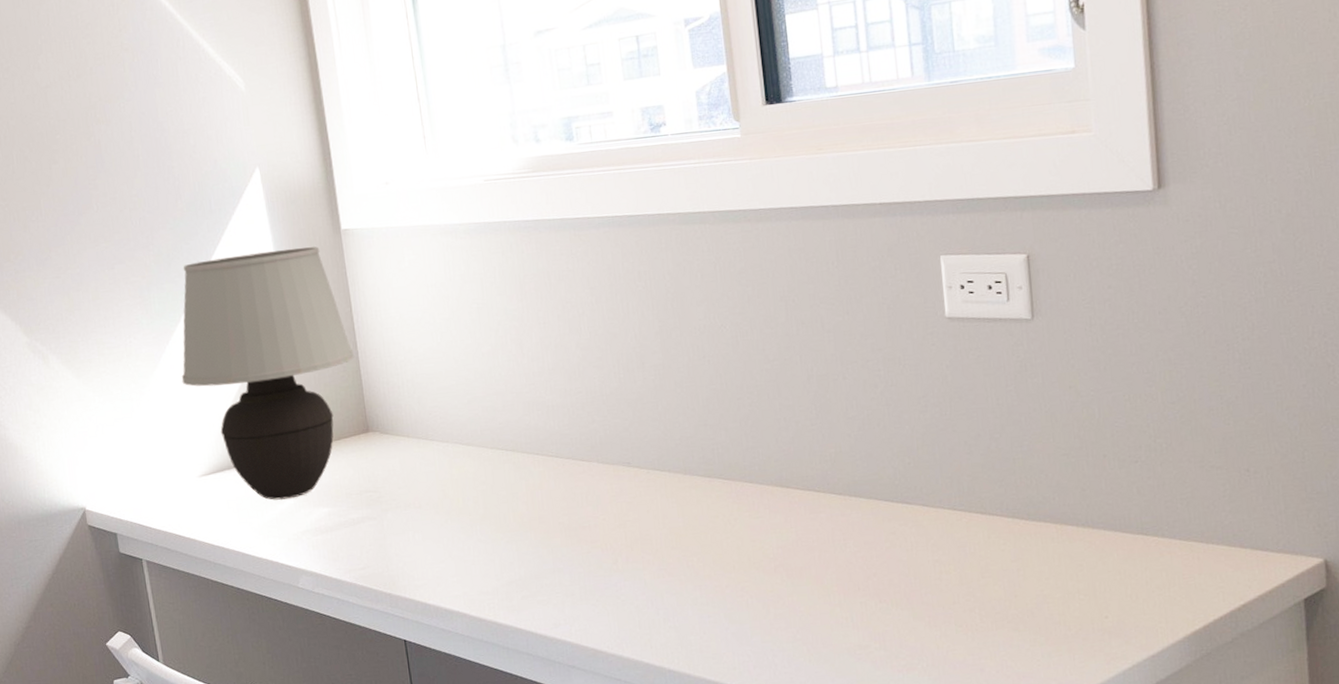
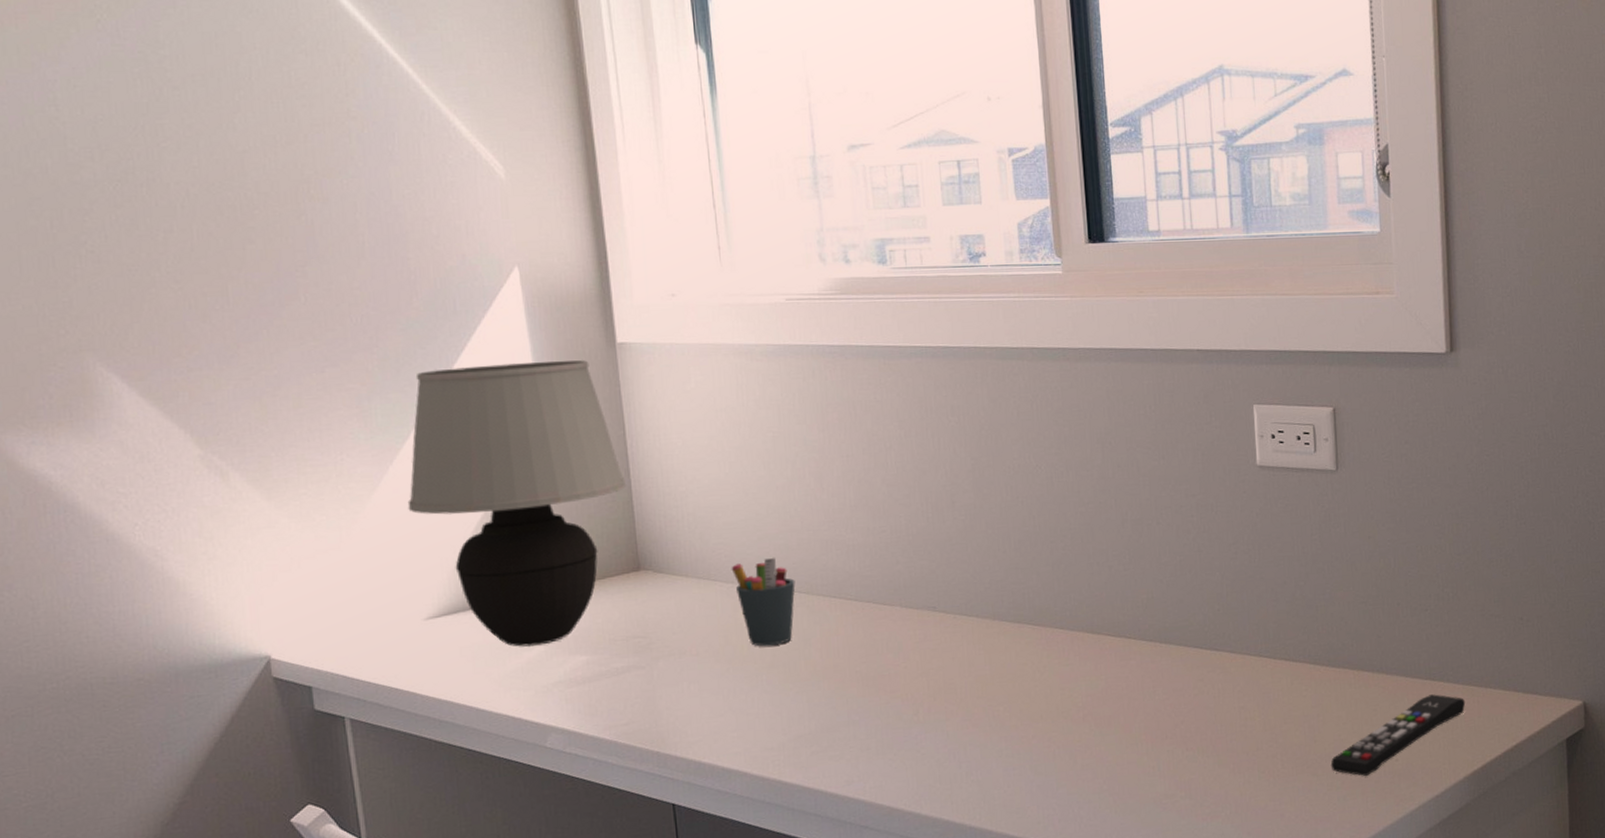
pen holder: none [445,418,502,500] -> present [731,557,796,647]
remote control: none [1033,549,1184,633] -> present [1330,694,1466,776]

